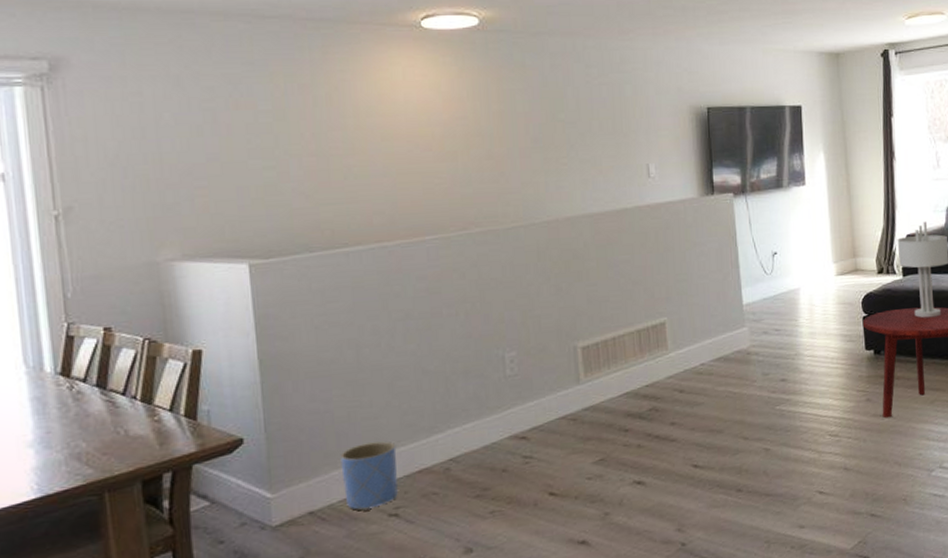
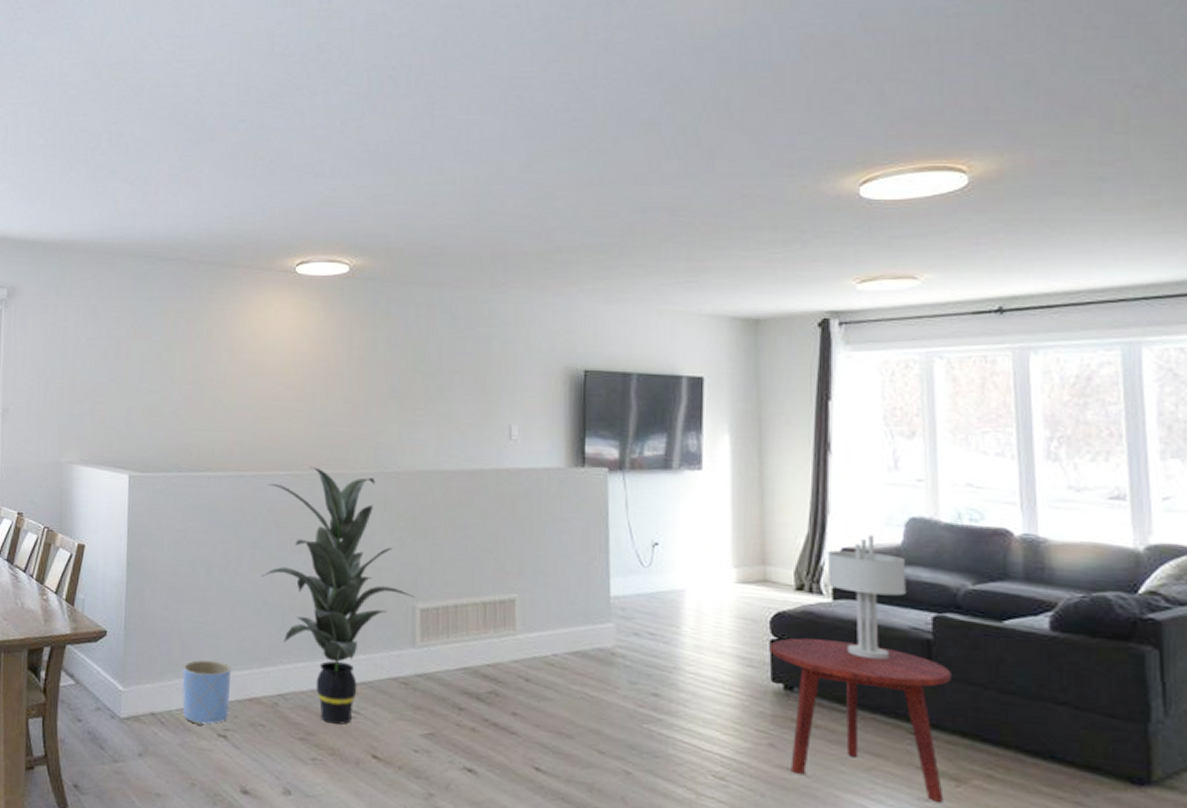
indoor plant: none [415,227,576,475] -> present [262,467,415,725]

